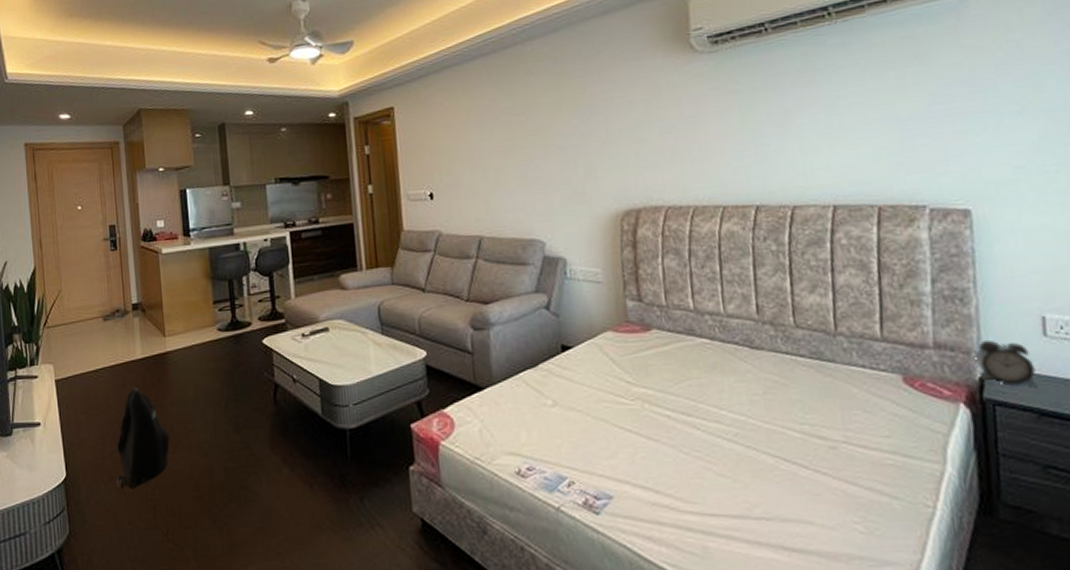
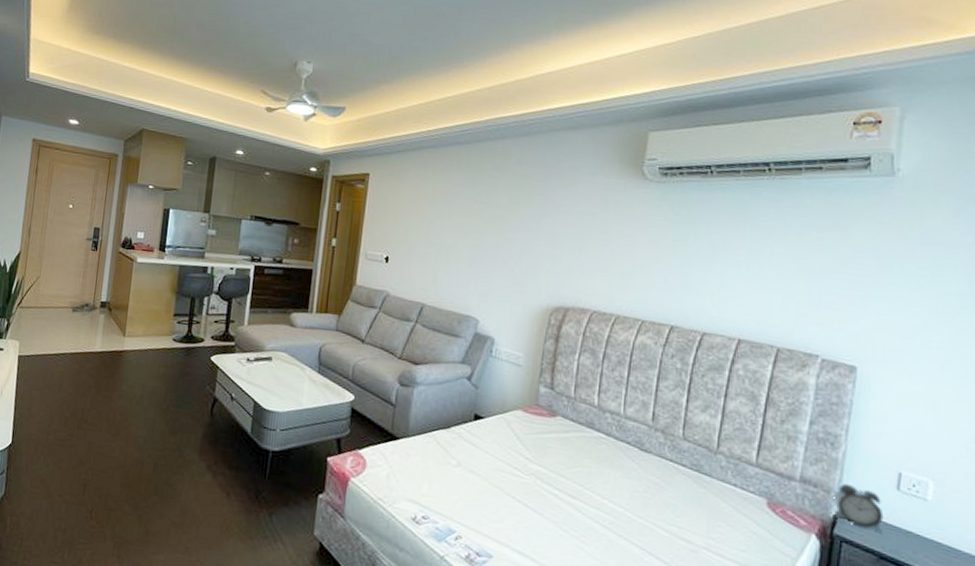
backpack: present [116,385,170,489] -> none [54,374,112,466]

